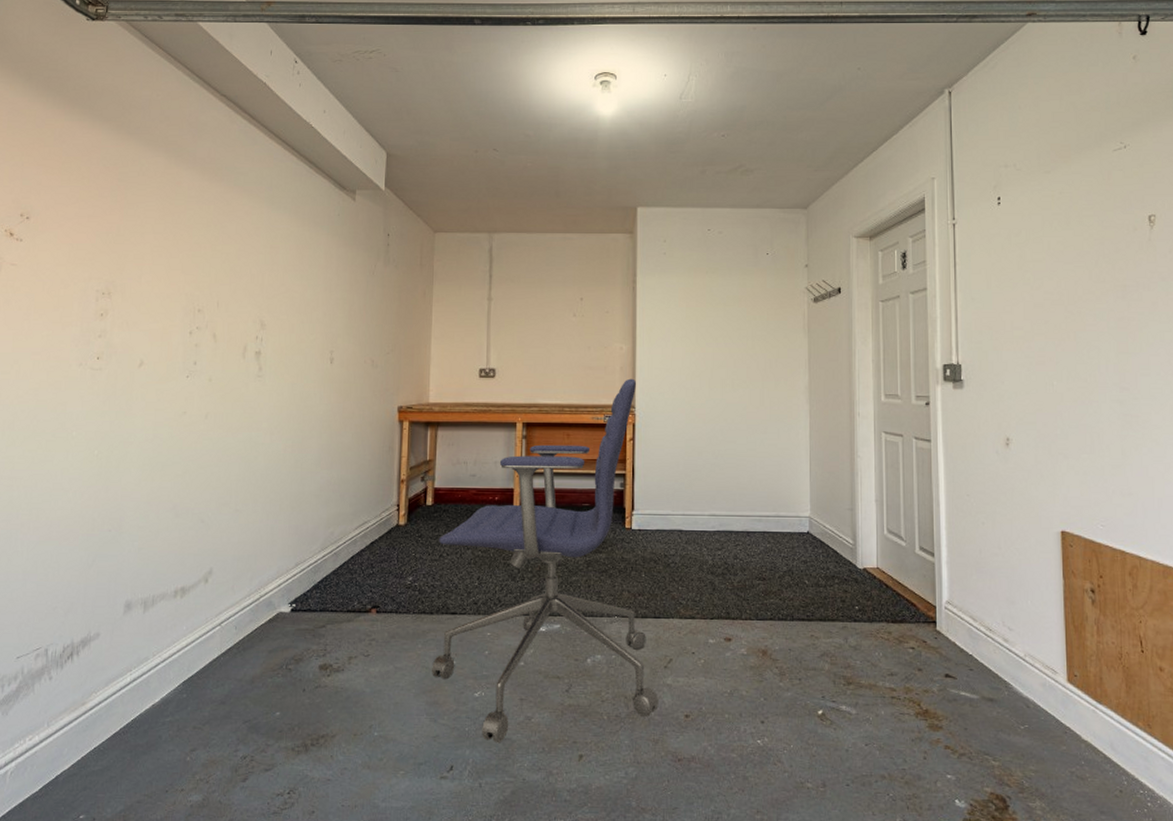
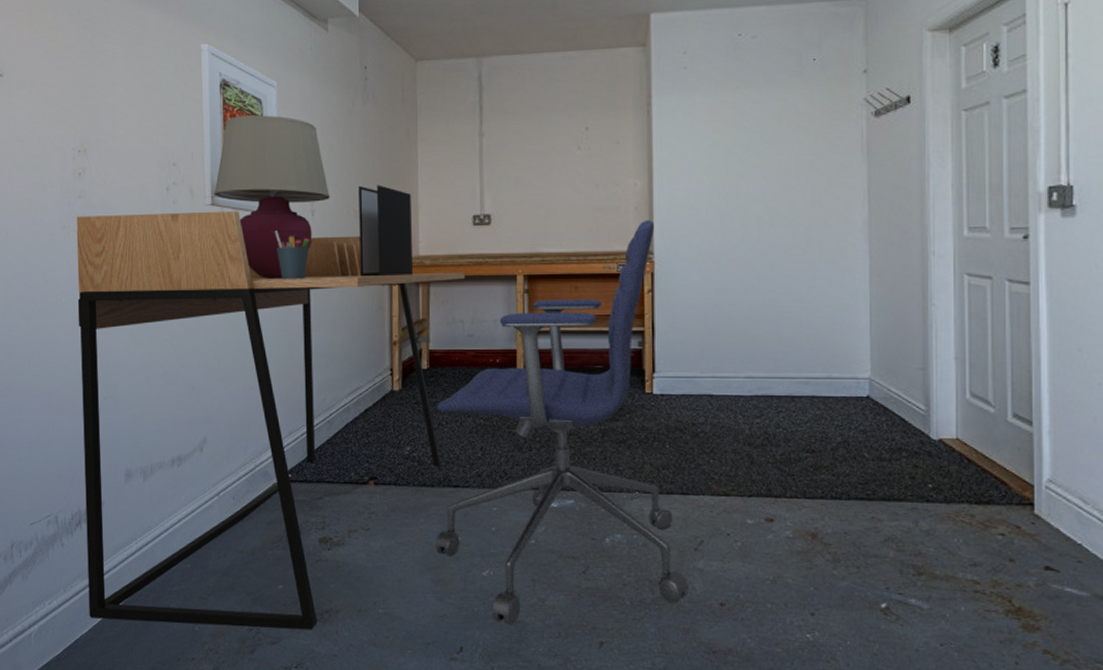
desk: none [73,355,470,756] -> present [76,210,465,630]
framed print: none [226,203,305,358] -> present [200,43,279,213]
table lamp: none [237,270,350,419] -> present [214,115,331,279]
pen holder: none [293,376,327,421] -> present [274,231,310,280]
binder: none [373,338,424,421] -> present [358,185,413,277]

